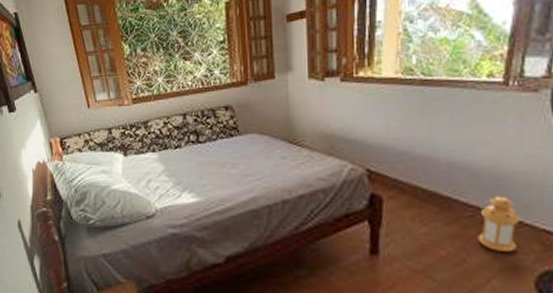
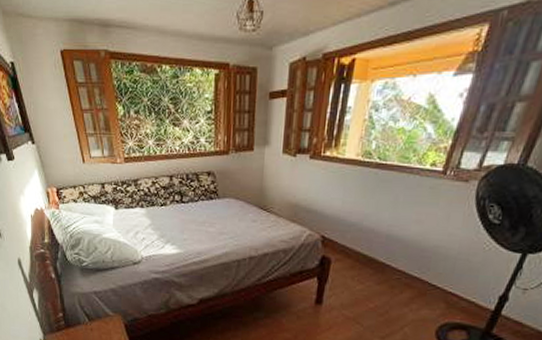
lantern: present [477,196,520,252] -> none [399,264,435,307]

